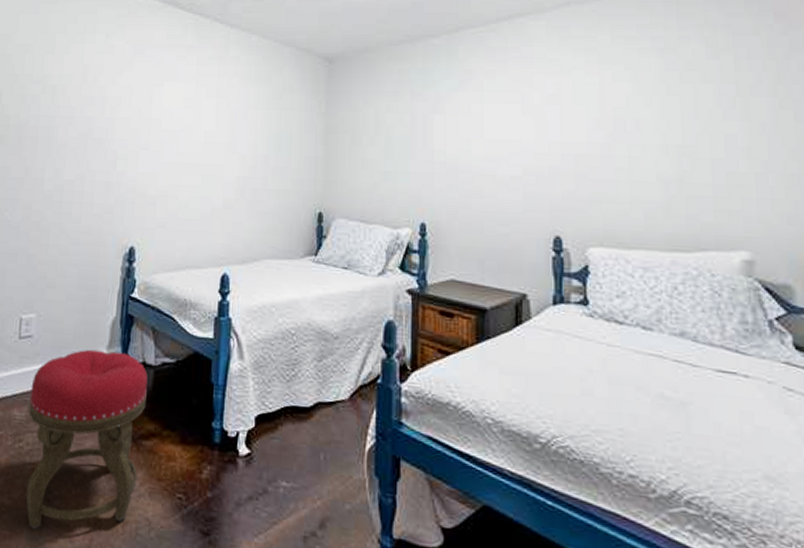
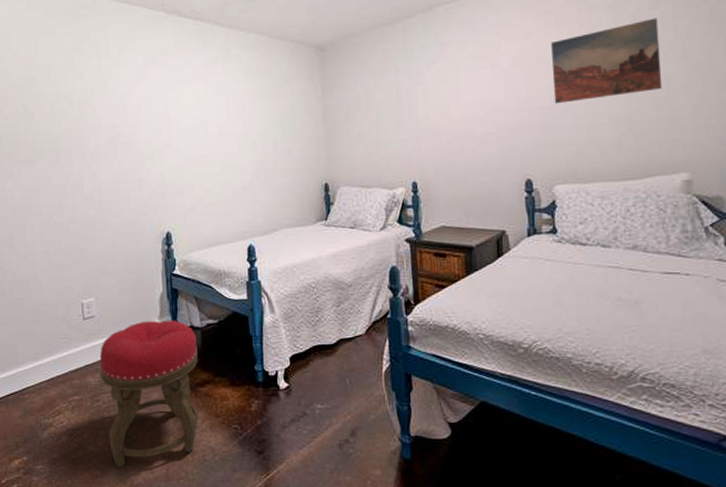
wall art: none [591,69,721,153] -> present [551,18,663,104]

